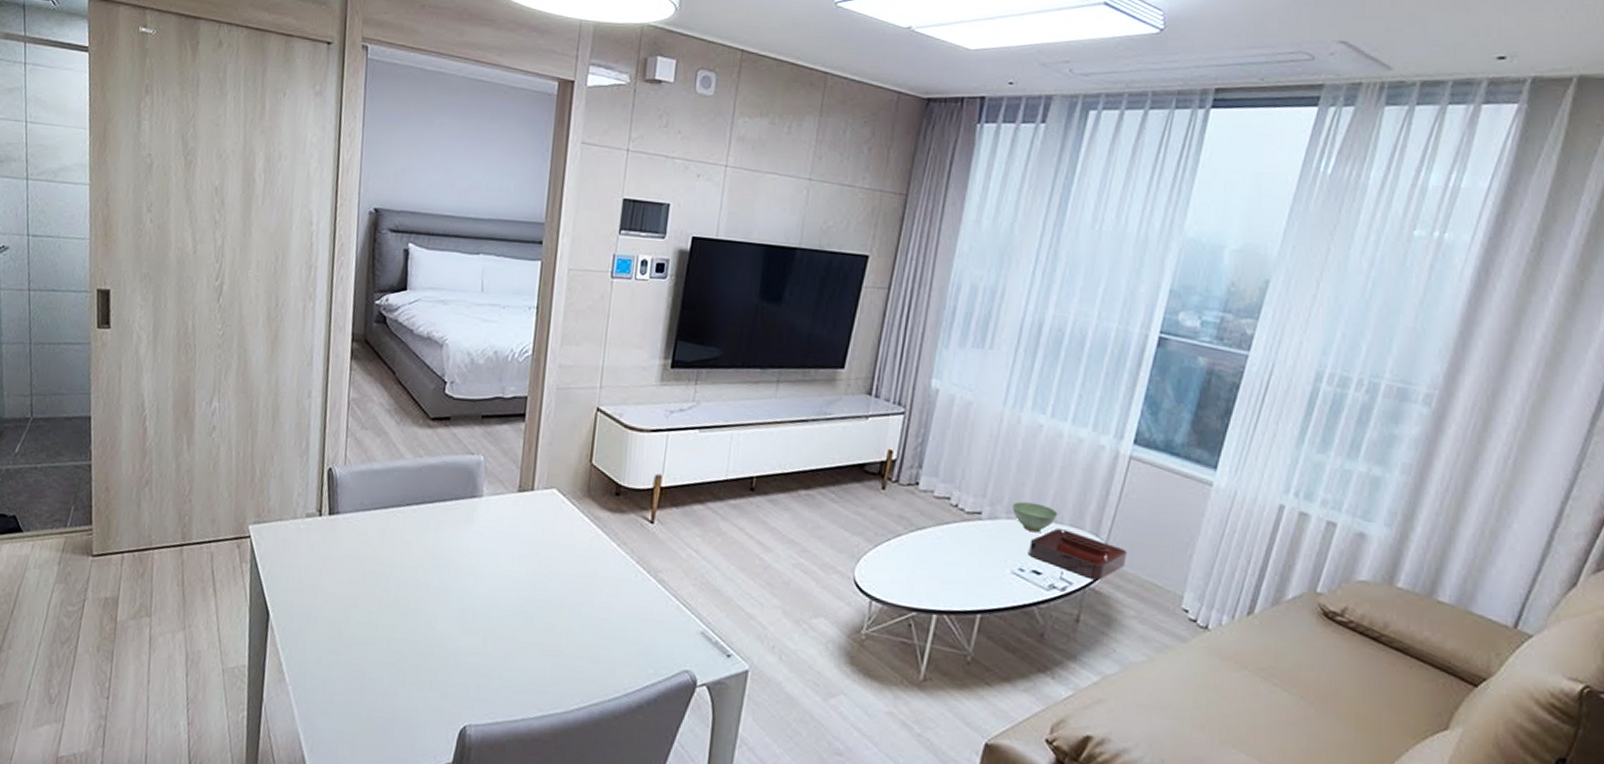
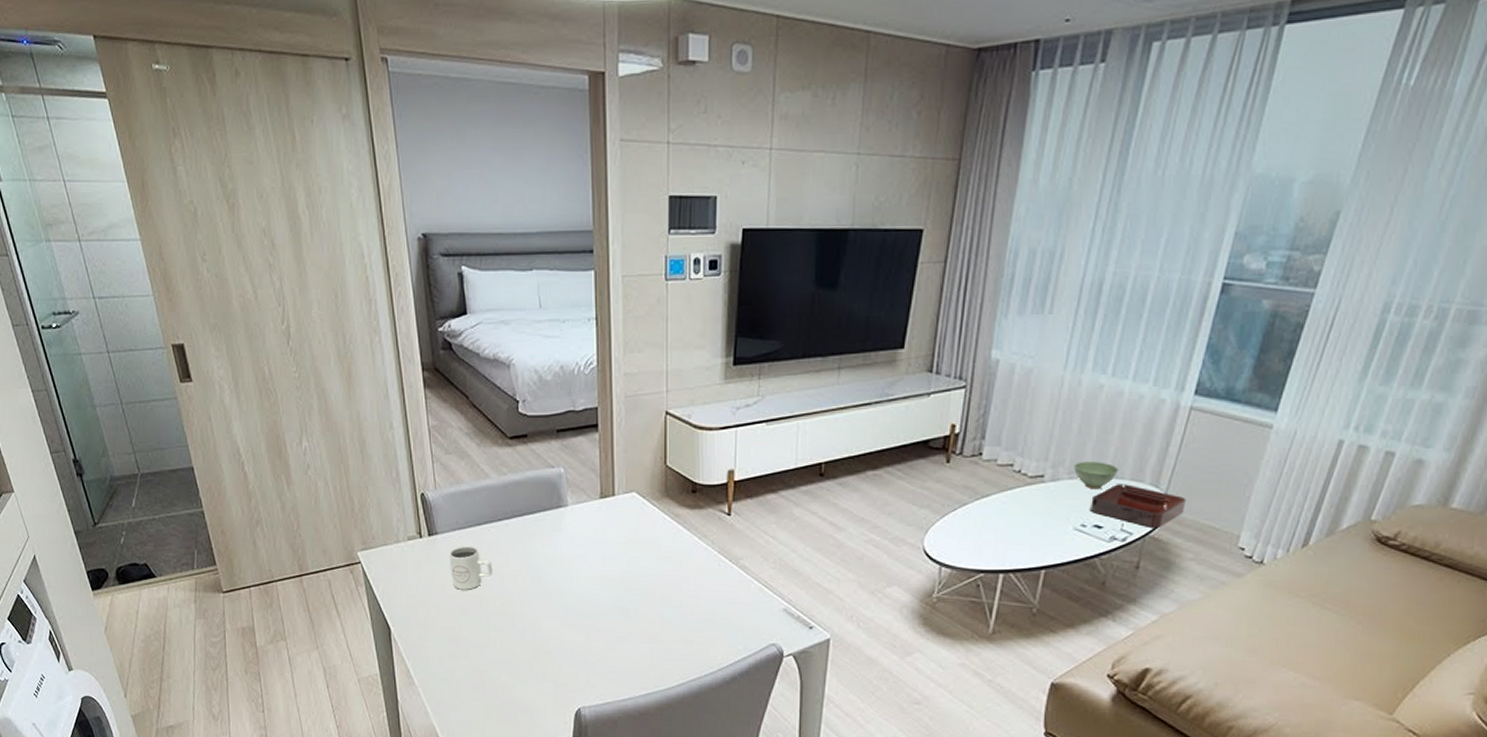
mug: none [345,529,393,579] -> present [448,546,494,590]

